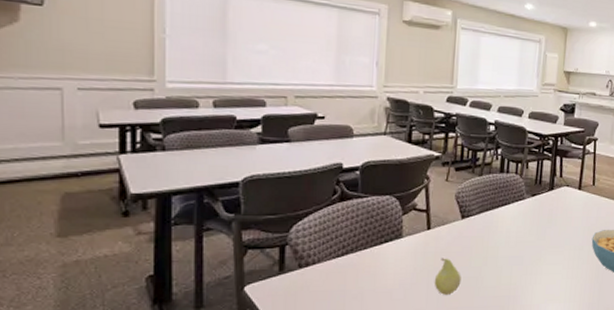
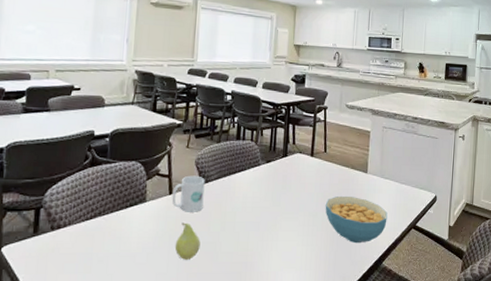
mug: none [430,210,466,247] -> present [171,175,205,212]

